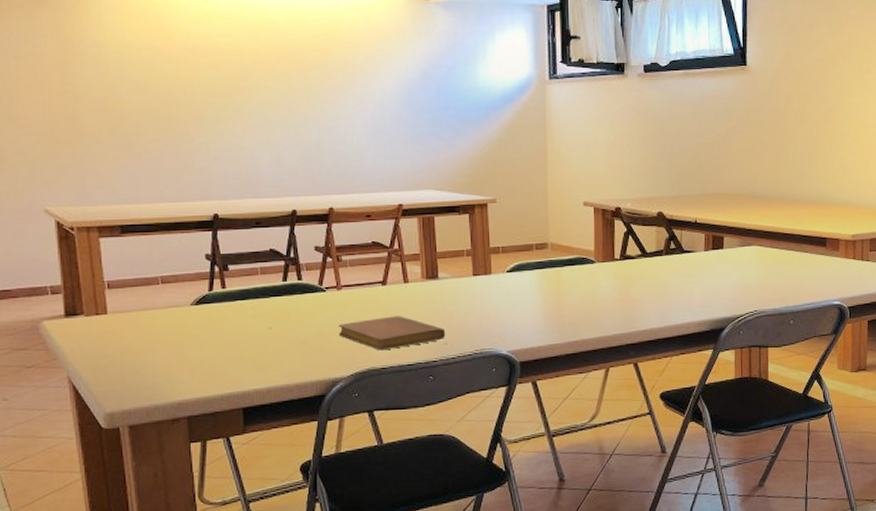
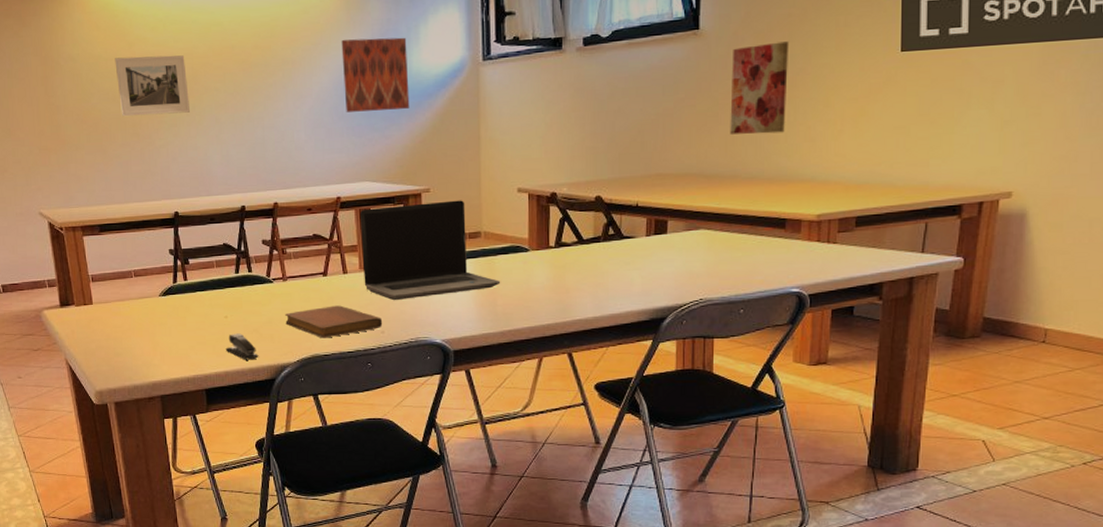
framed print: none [150,48,236,110] -> present [115,55,190,117]
stapler: none [268,346,307,375] -> present [225,333,259,360]
wall art: none [406,48,476,120] -> present [341,37,410,112]
laptop computer: none [422,211,568,310] -> present [359,200,501,300]
wall art: none [775,82,823,161] -> present [730,41,789,134]

